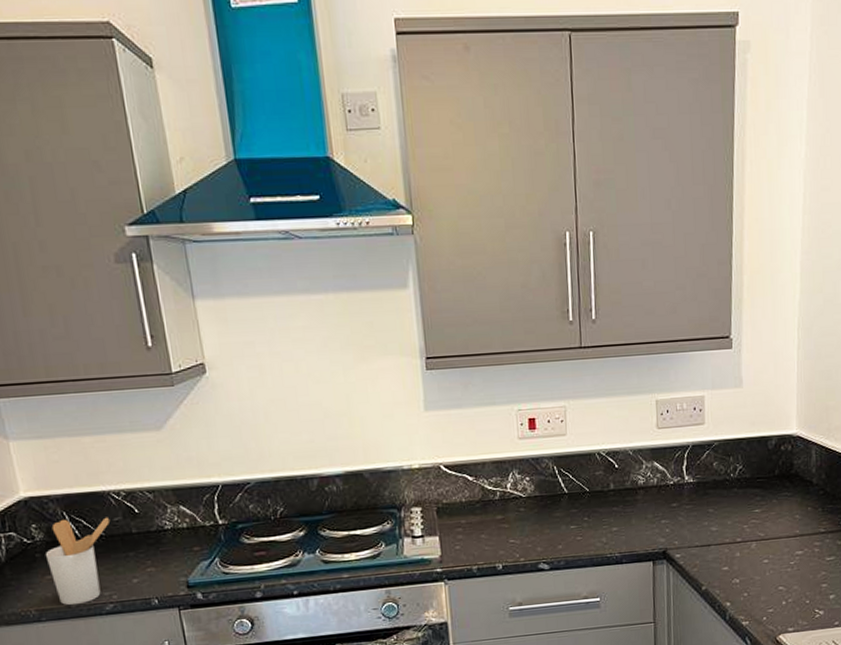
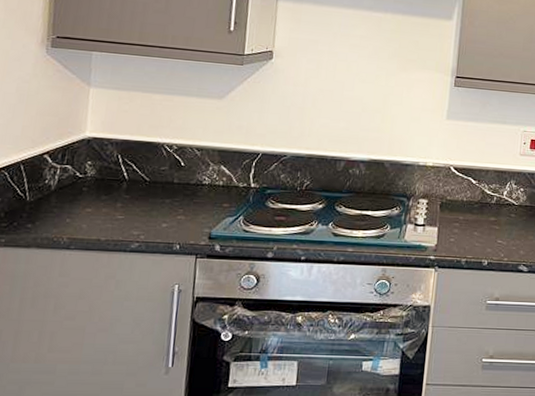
utensil holder: present [45,517,110,606] -> none [91,161,158,239]

